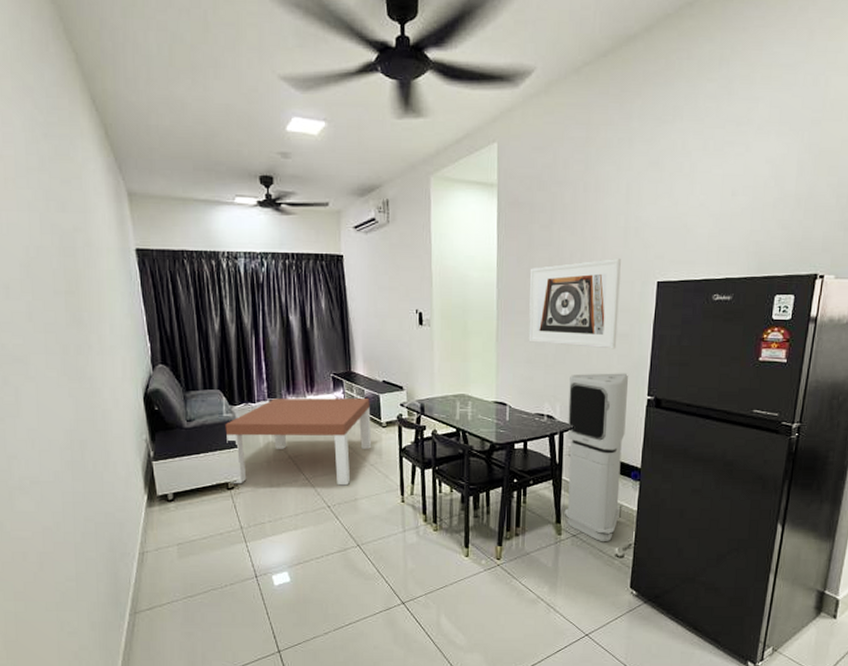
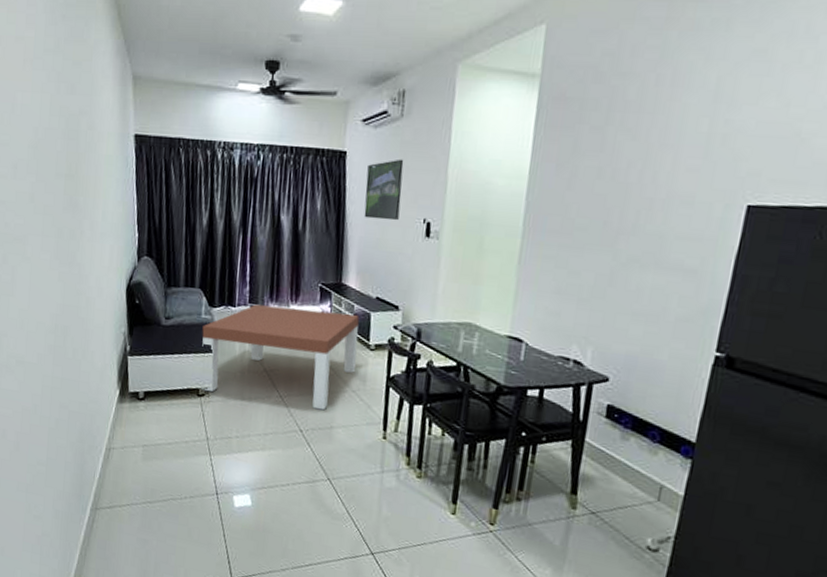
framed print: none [363,259,395,313] -> present [364,159,404,221]
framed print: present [528,257,621,349] -> none [559,171,698,288]
air purifier: present [564,373,629,542] -> none [582,314,693,528]

